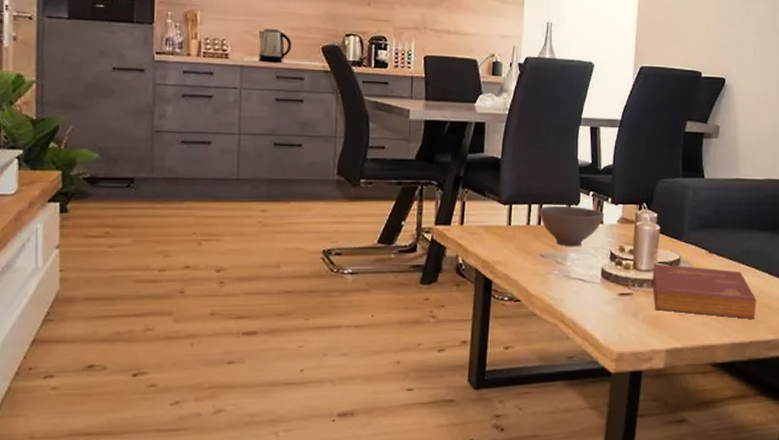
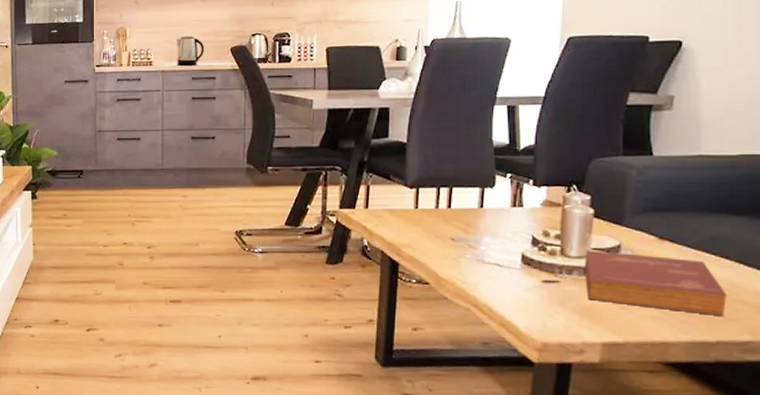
bowl: present [538,205,605,246] -> none [448,188,525,230]

